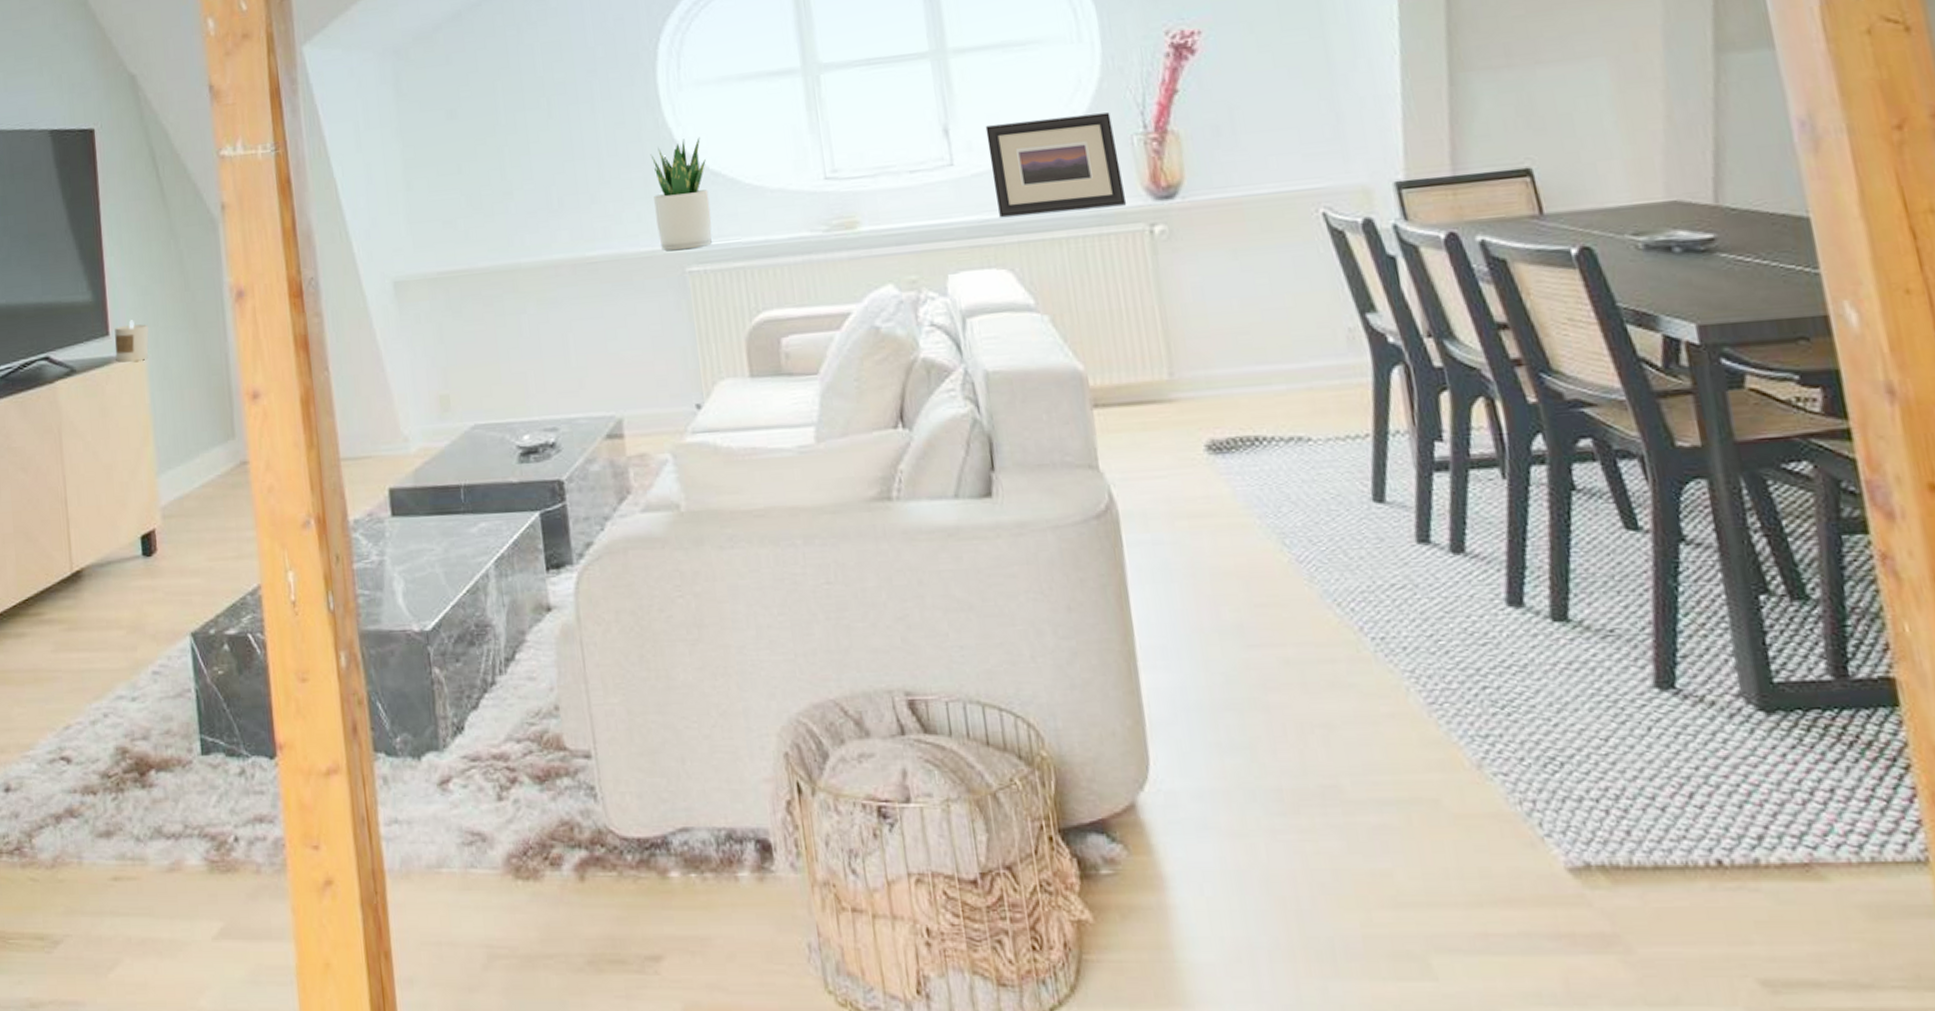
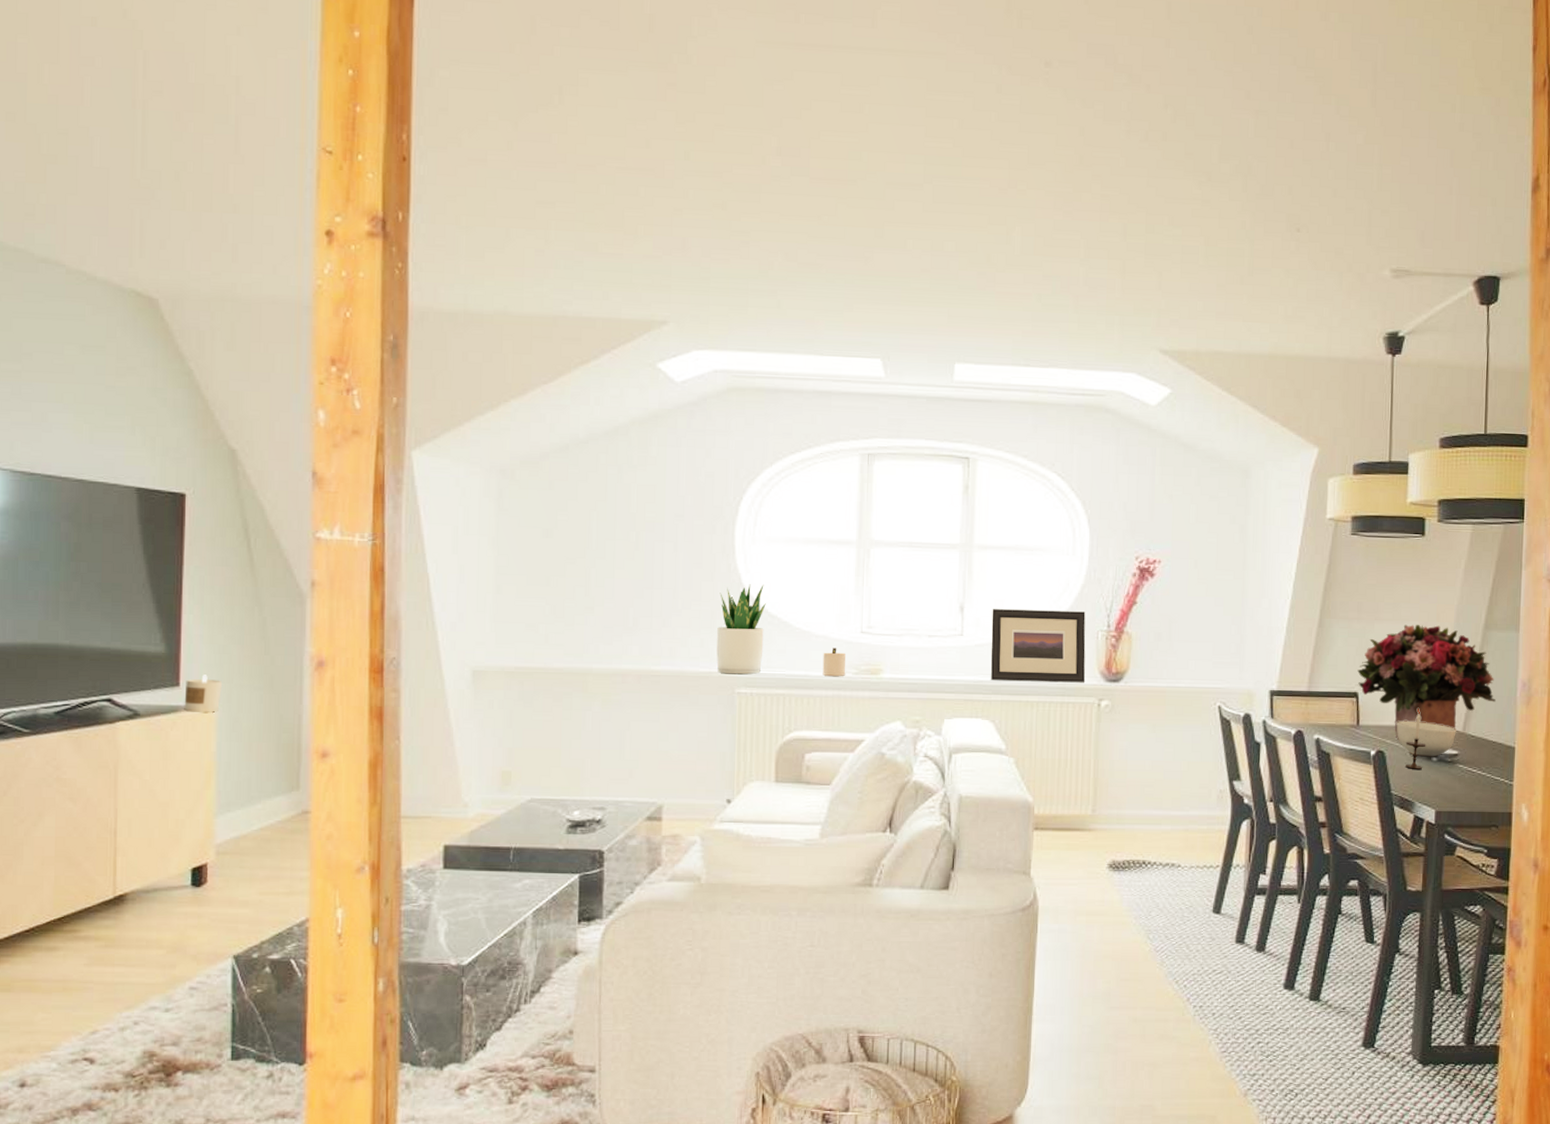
candle: none [783,202,814,238] -> present [822,648,845,676]
bouquet: none [1523,57,1760,230] -> present [1357,624,1496,741]
bowl: none [1602,197,1705,249] -> present [1396,720,1456,757]
candlestick: none [1623,179,1660,269] -> present [1405,708,1426,769]

